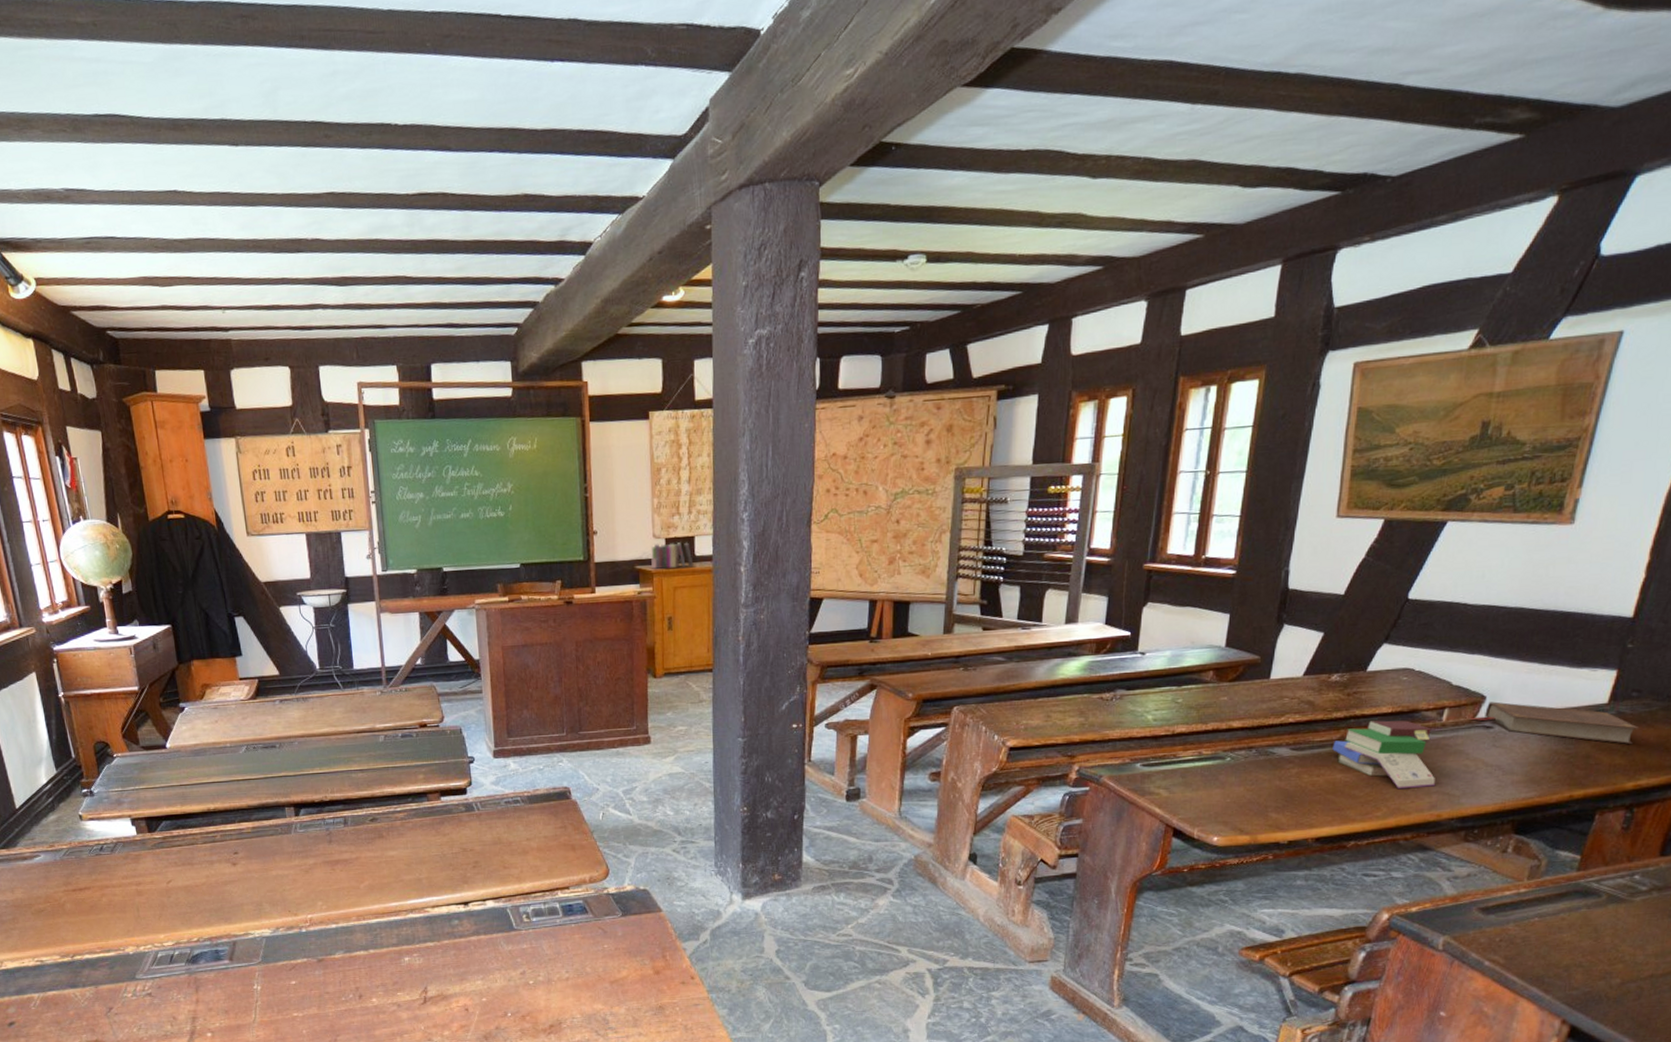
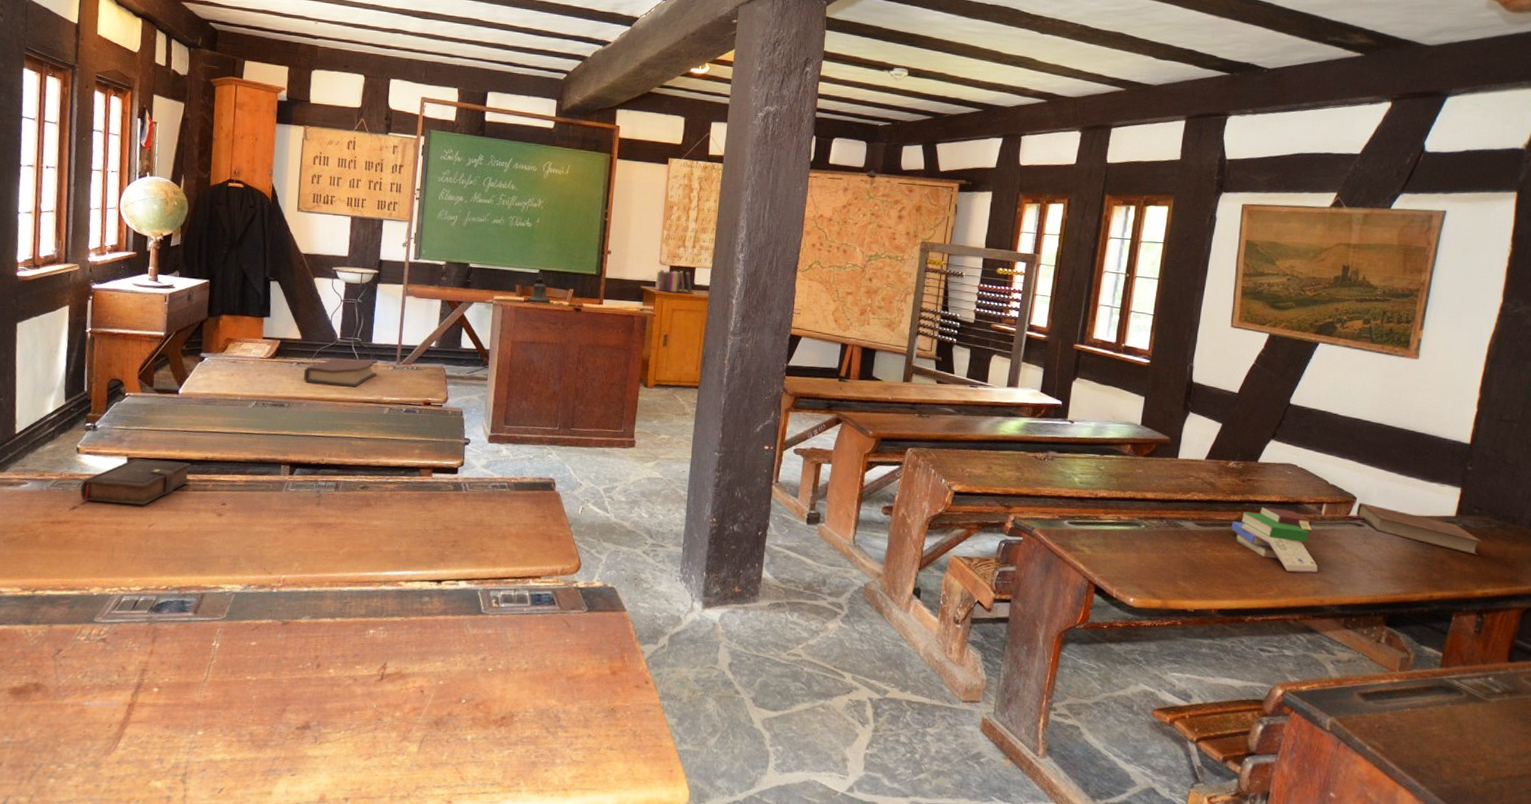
book: none [86,816,198,876] -> present [69,458,192,510]
hardback book: none [288,685,365,721] -> present [303,357,378,387]
bell: none [511,572,538,602] -> present [526,277,551,304]

